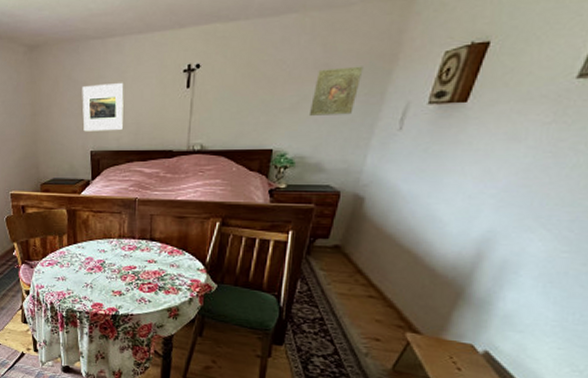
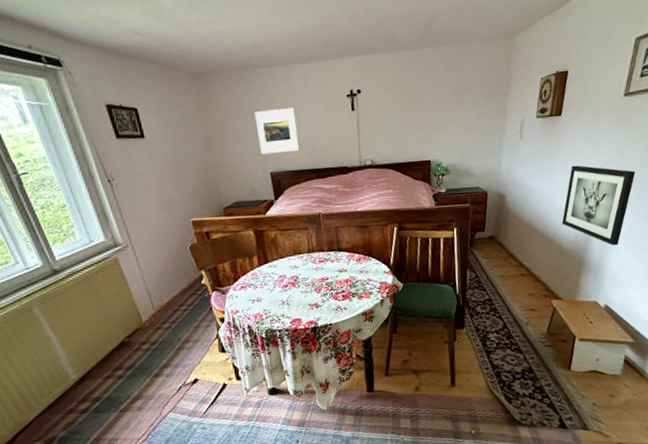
religious icon: present [308,66,364,116] -> none [454,90,488,131]
wall art: none [439,168,574,279] -> present [561,165,636,246]

